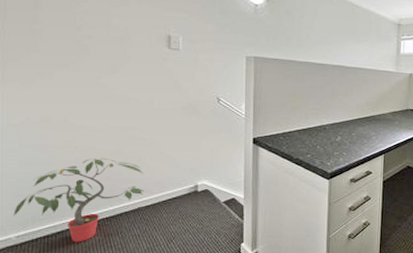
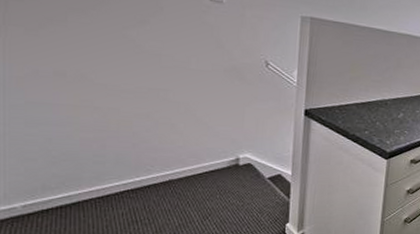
potted plant: present [13,157,145,242] -> none [19,121,177,215]

